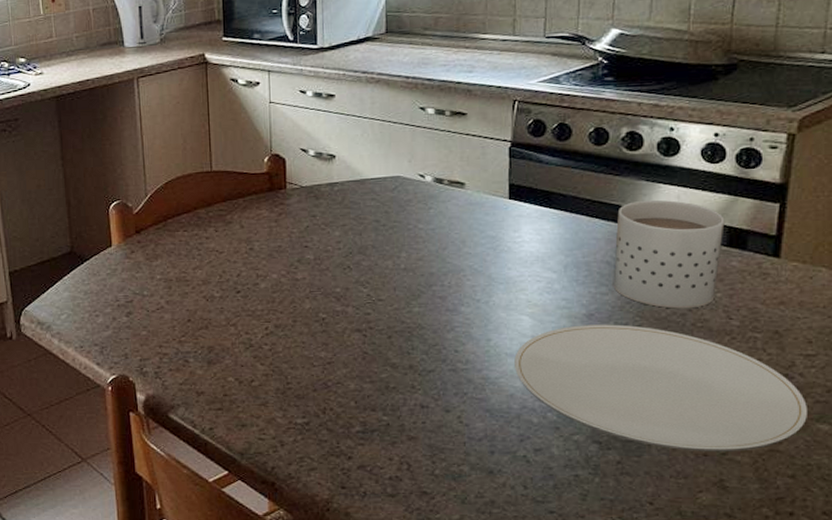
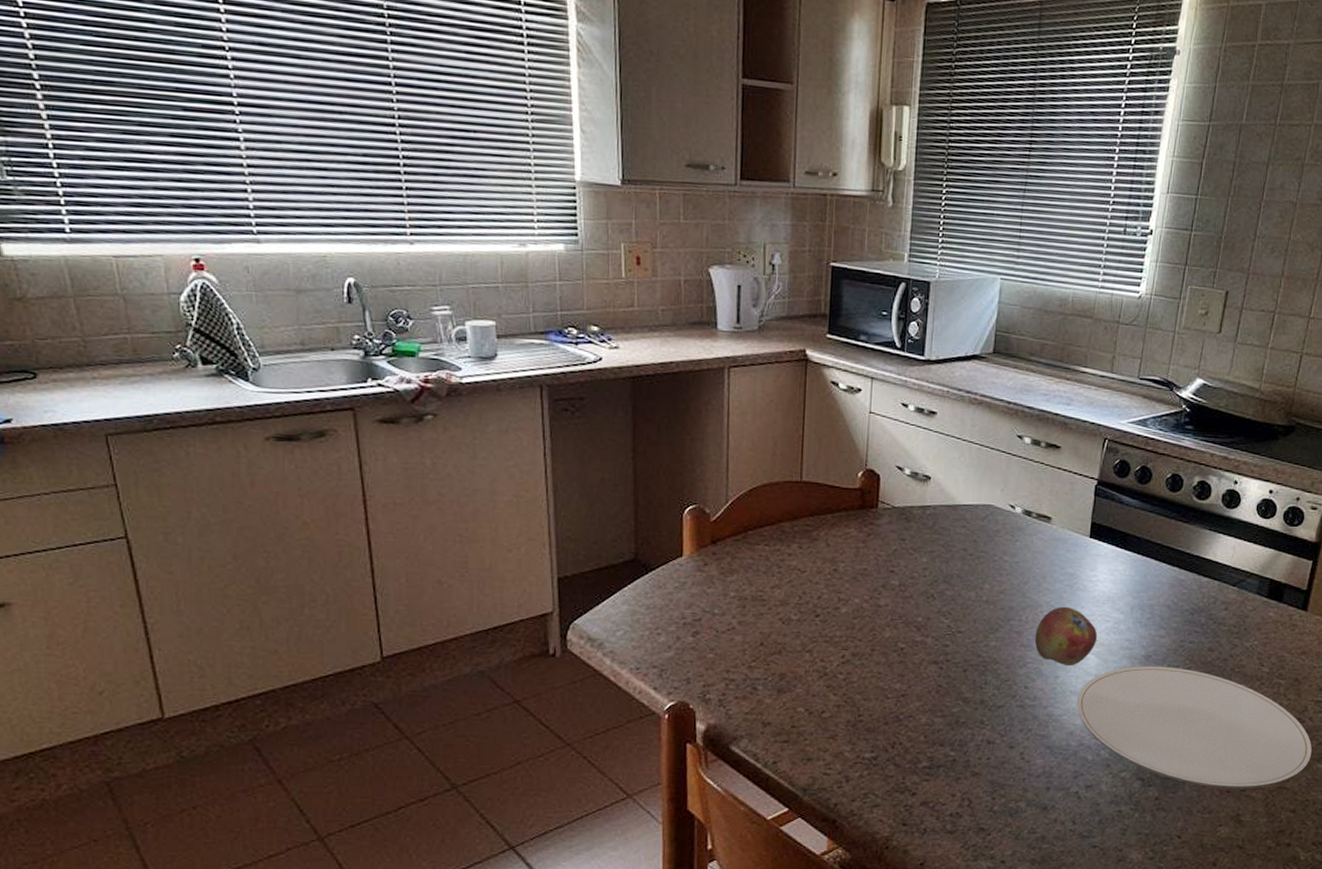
fruit: none [460,269,530,329] -> present [1034,606,1098,667]
mug: present [613,199,725,309] -> none [1170,548,1269,654]

